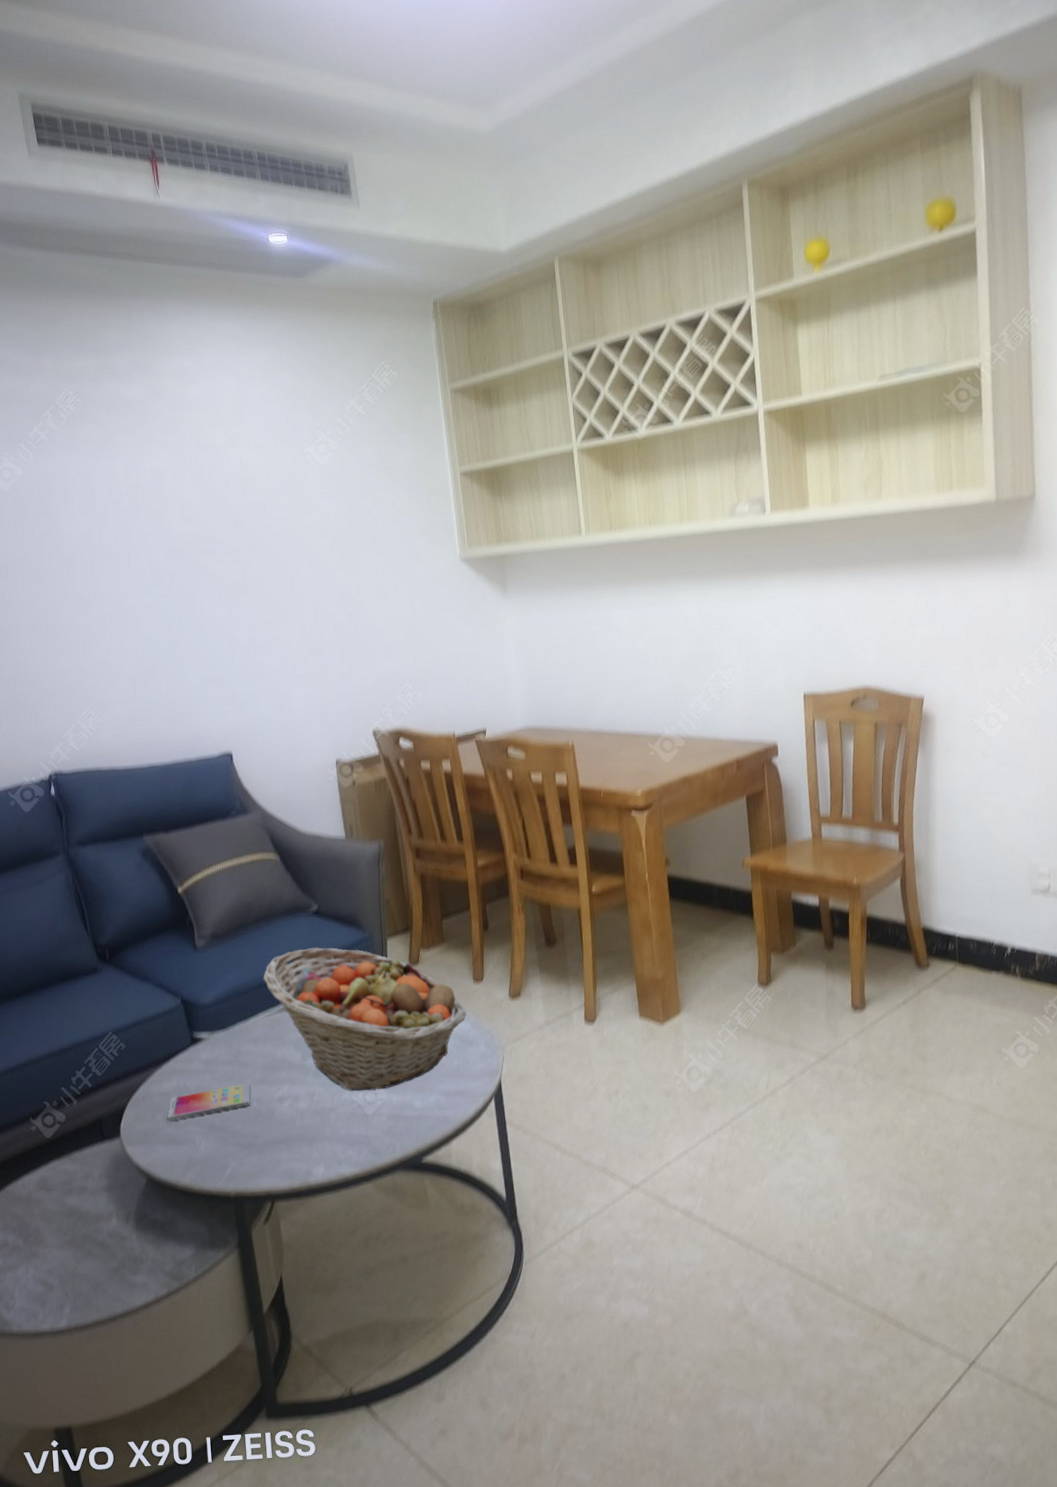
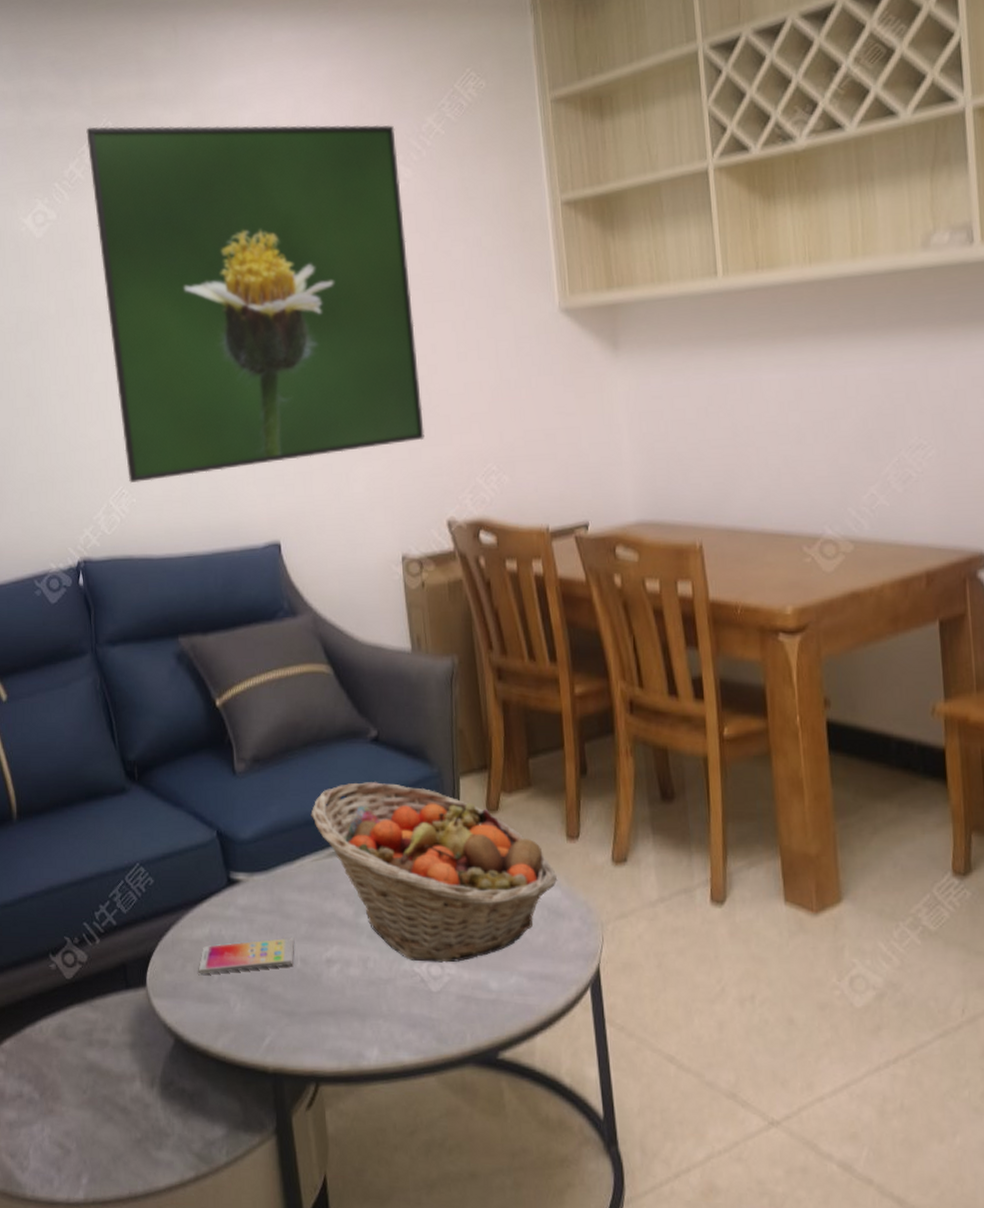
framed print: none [49,395,353,706] -> present [86,124,425,484]

